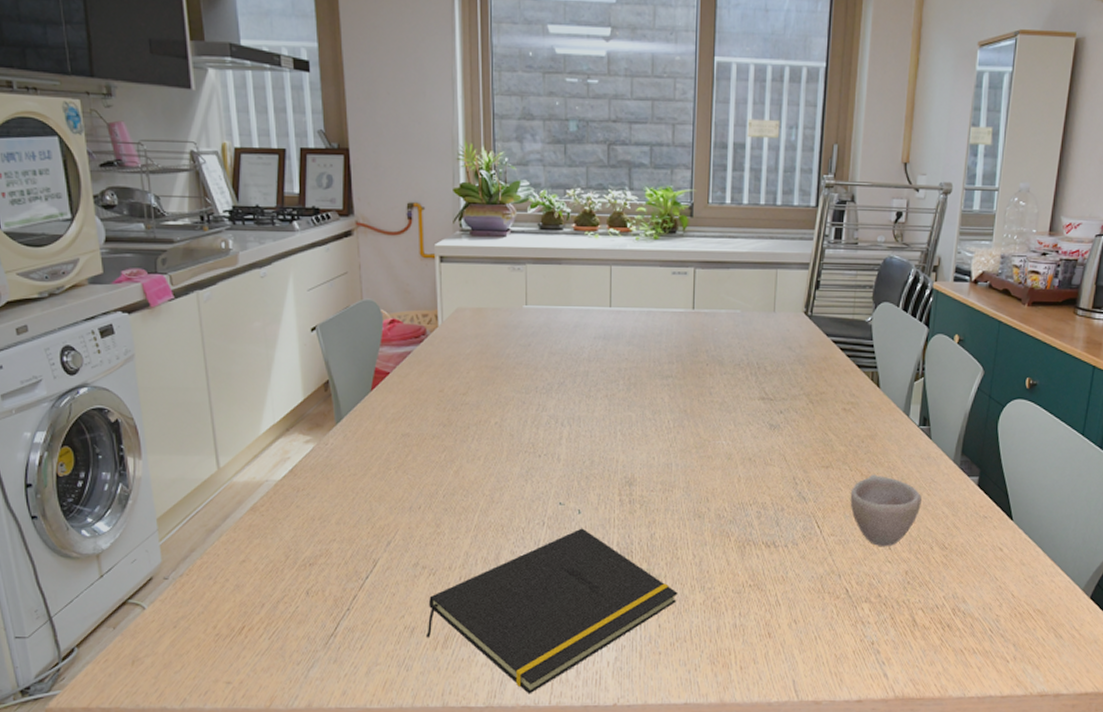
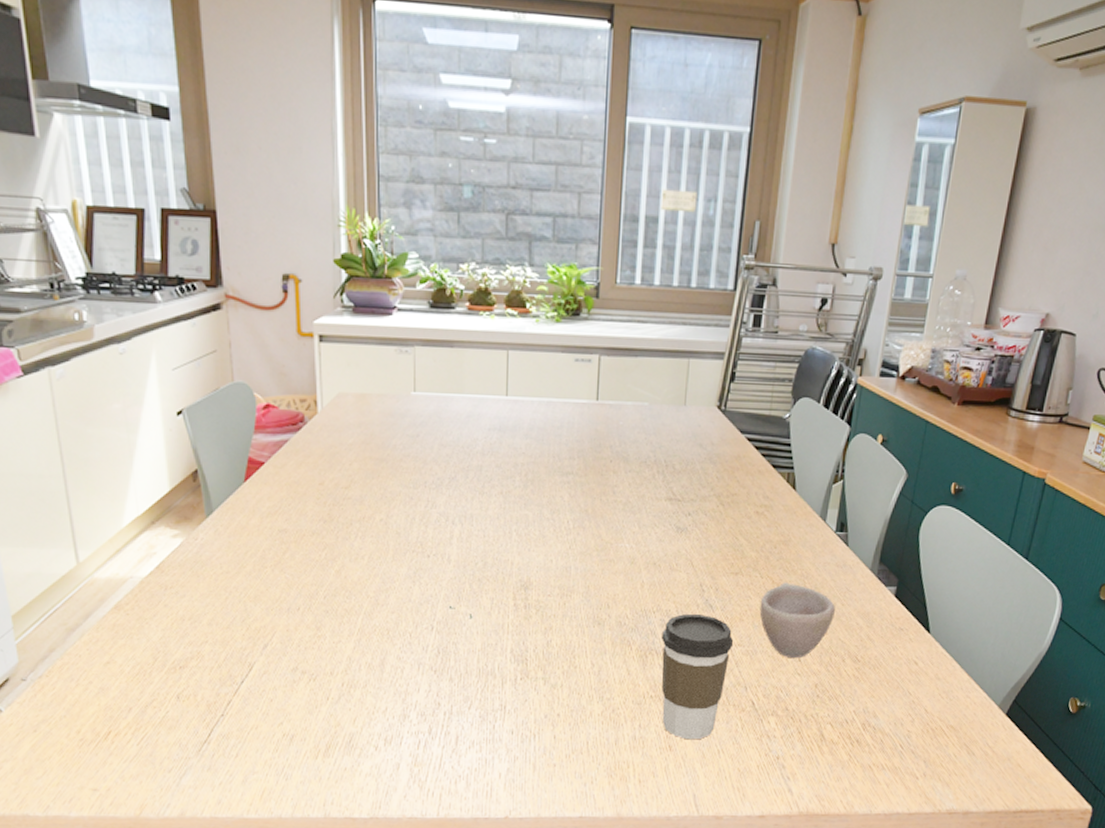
notepad: present [427,528,678,694] -> none [307,633,575,806]
coffee cup: none [759,505,827,627] -> present [661,613,734,740]

